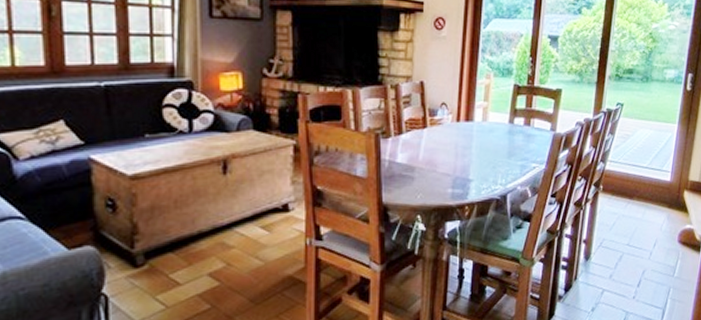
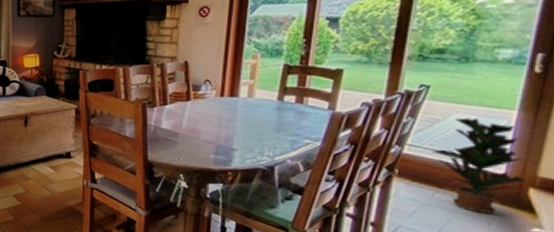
potted plant: none [625,132,682,218] -> present [432,117,525,214]

